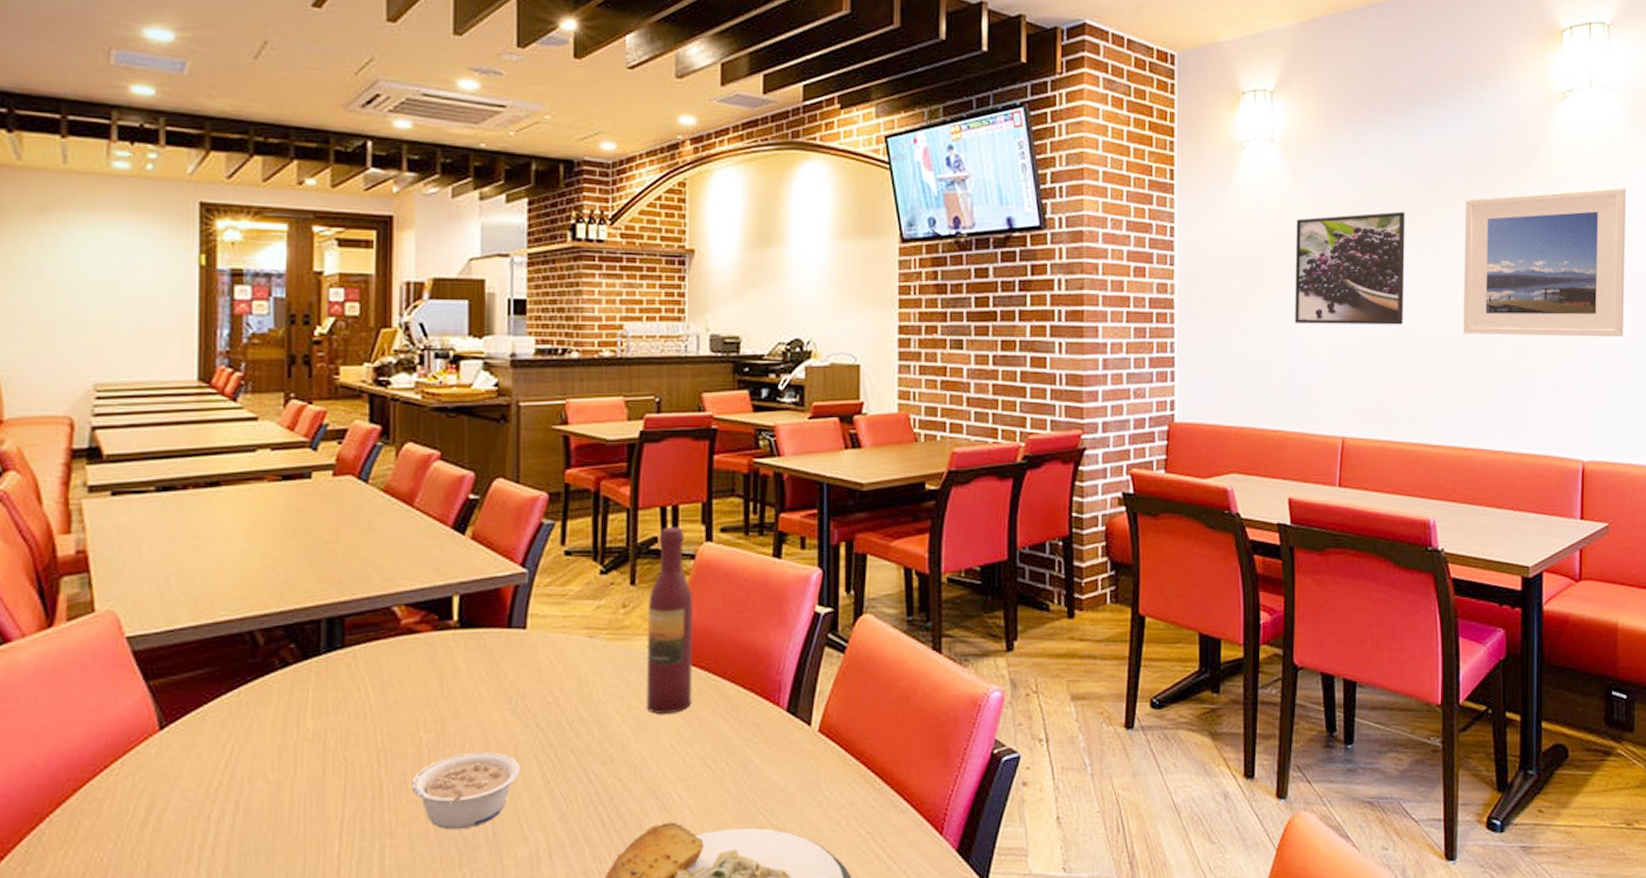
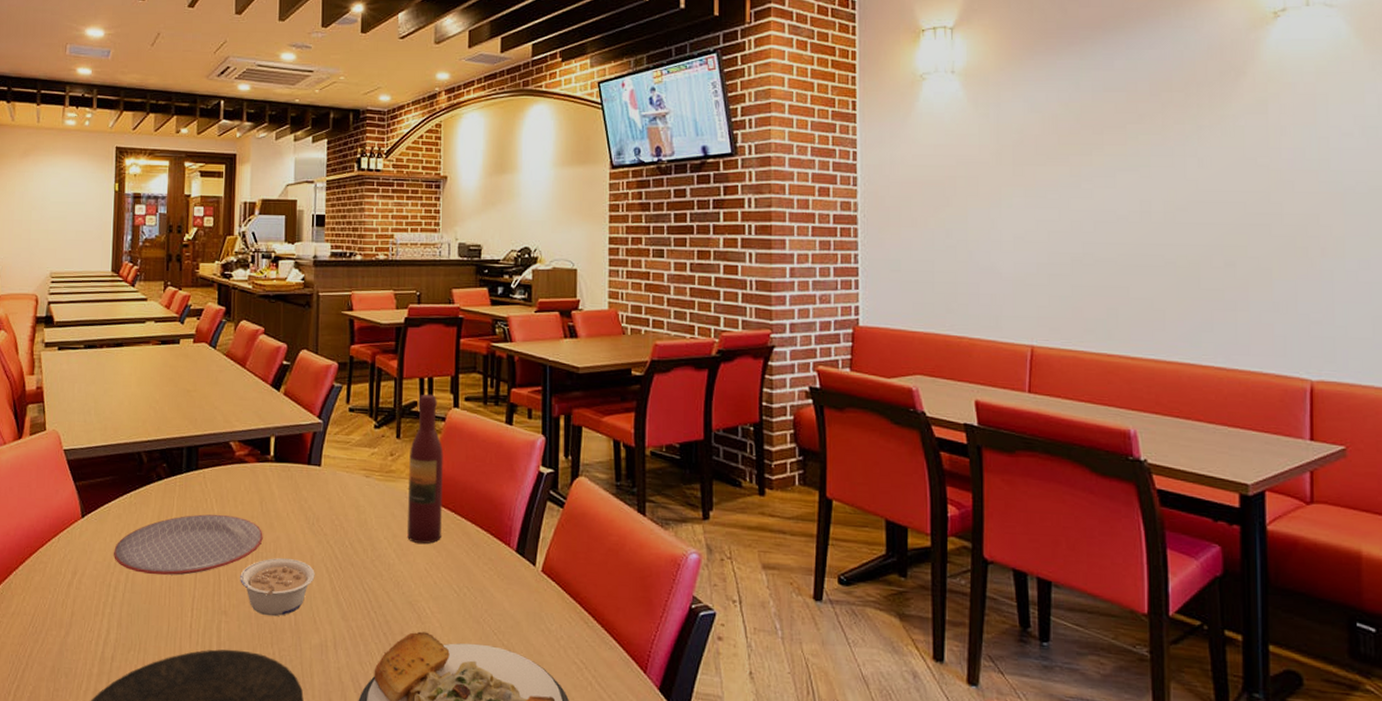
plate: none [214,704,445,796] -> present [114,514,263,576]
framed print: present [1295,211,1405,325] -> none [978,133,1096,241]
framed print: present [1462,187,1626,338] -> none [1162,104,1358,256]

